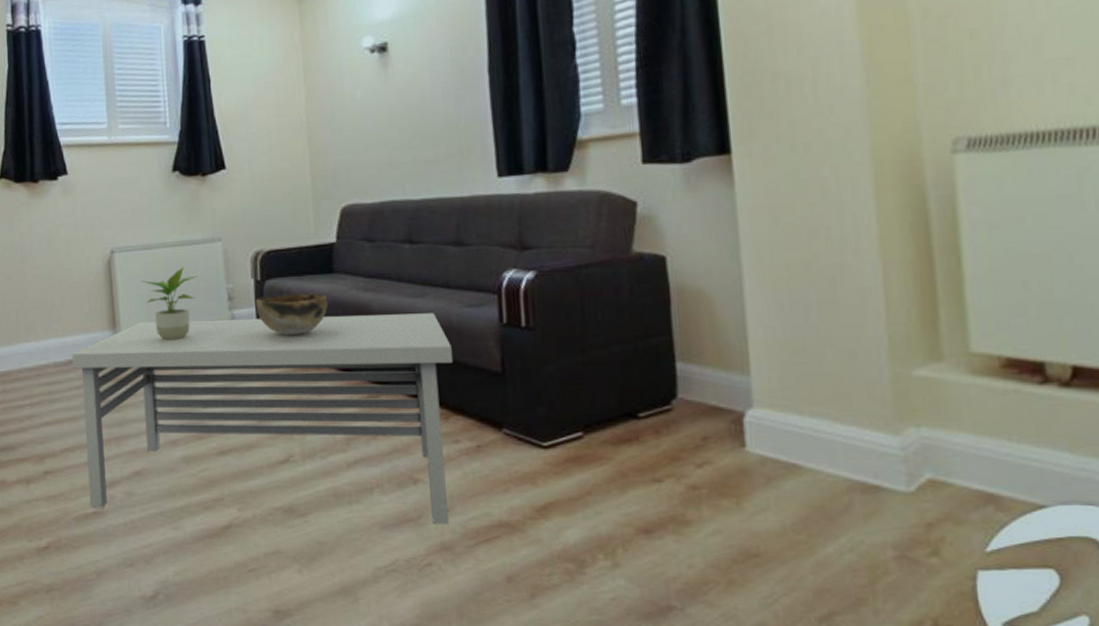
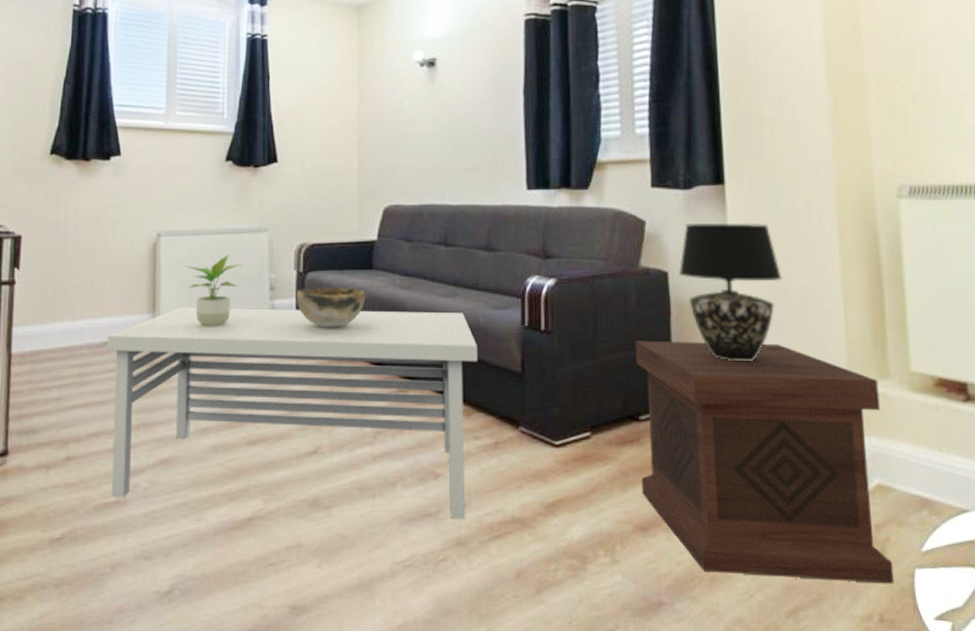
side table: none [631,328,951,588] -> present [636,341,894,585]
table lamp: none [678,195,806,351] -> present [678,222,782,362]

